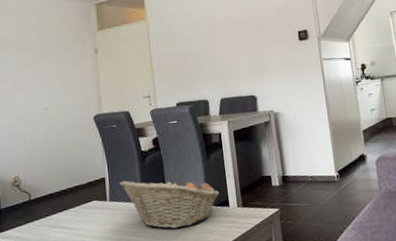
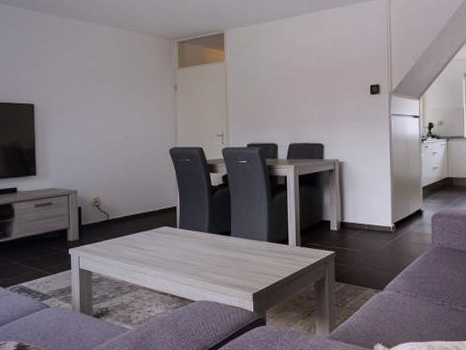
fruit basket: present [119,177,220,229] -> none [189,211,281,260]

